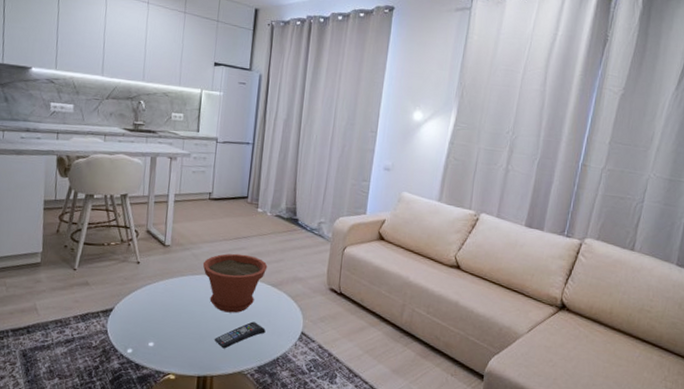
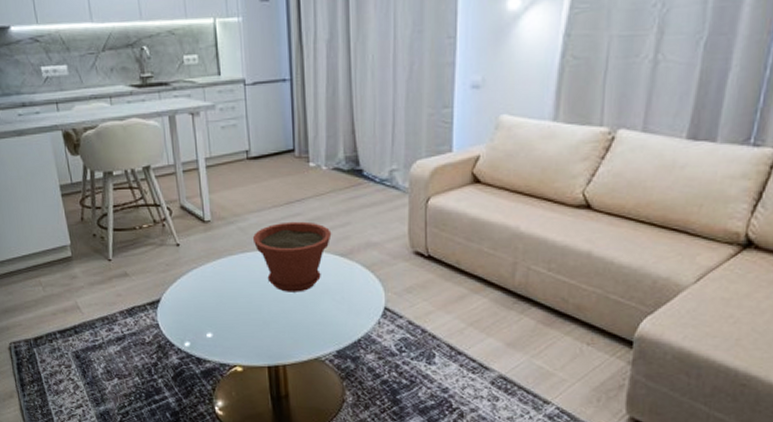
remote control: present [214,321,266,349] -> none [280,300,340,334]

